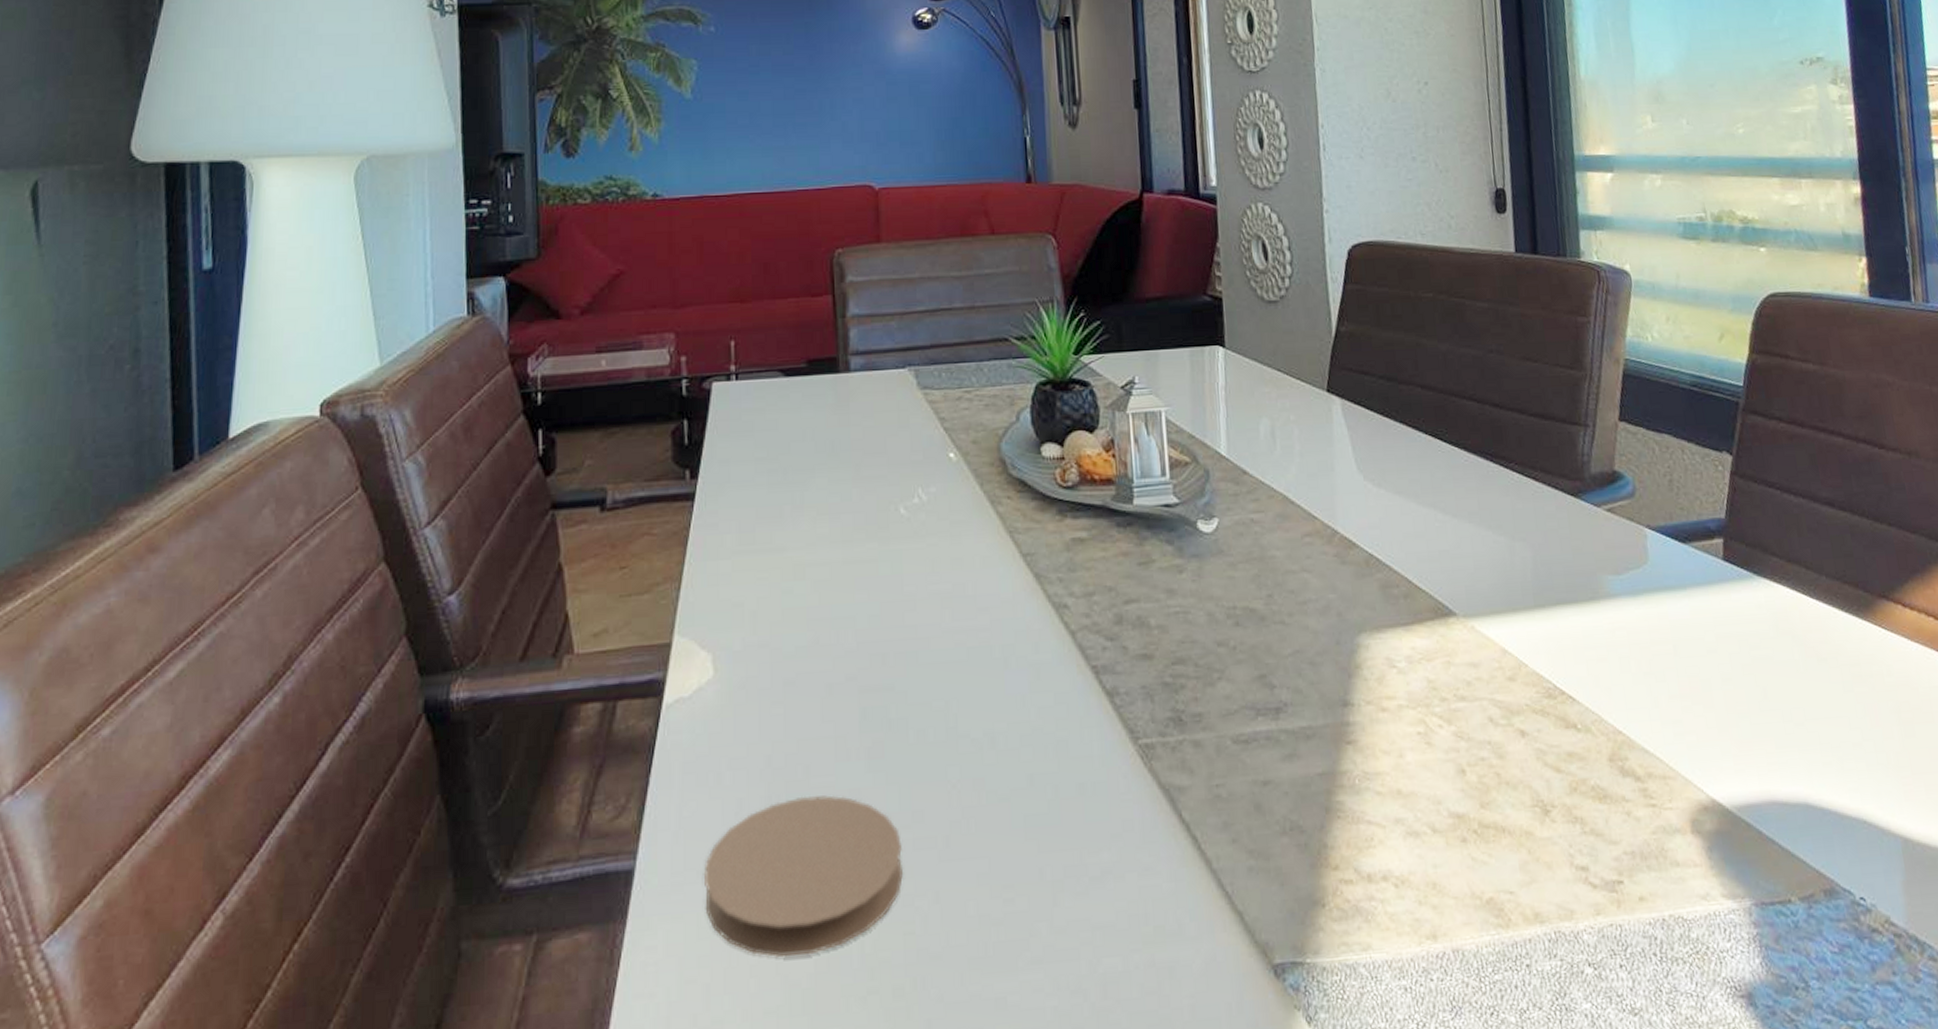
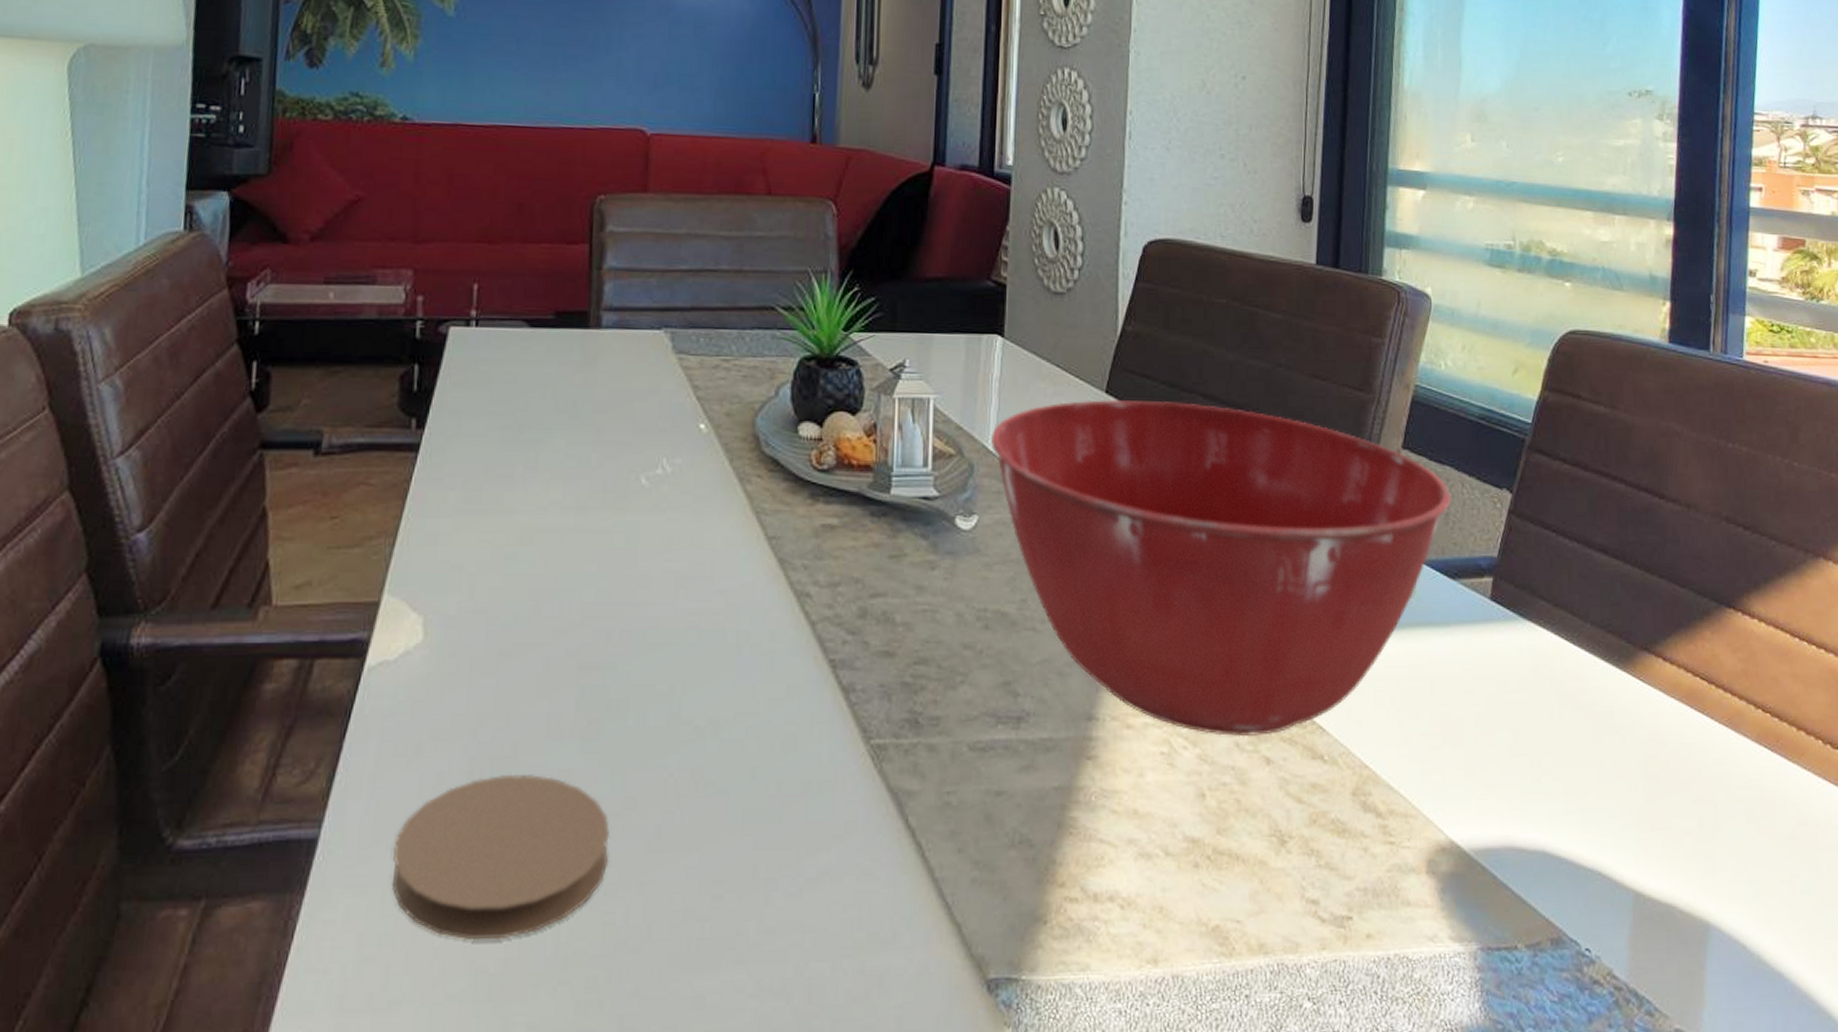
mixing bowl: none [1223,394,1673,712] -> present [991,399,1452,737]

